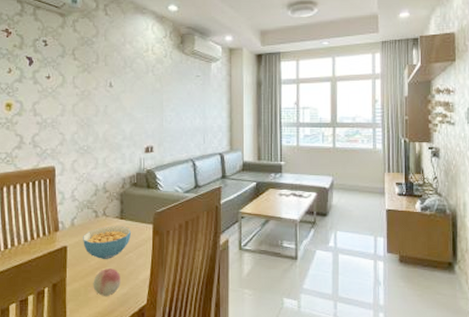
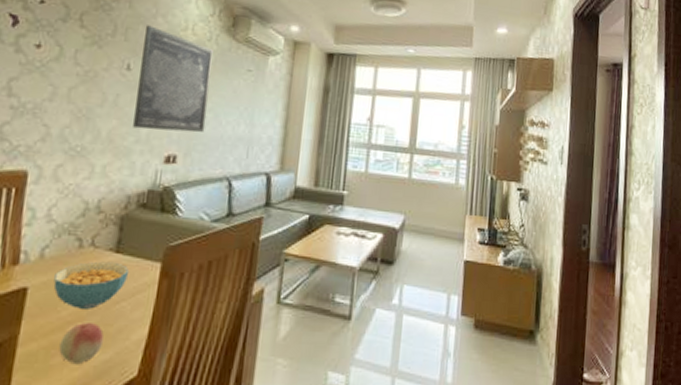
wall art: none [119,51,171,129] -> present [133,25,215,133]

